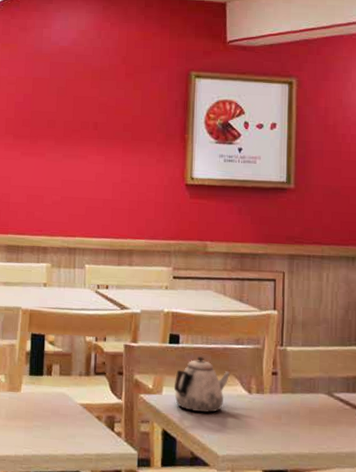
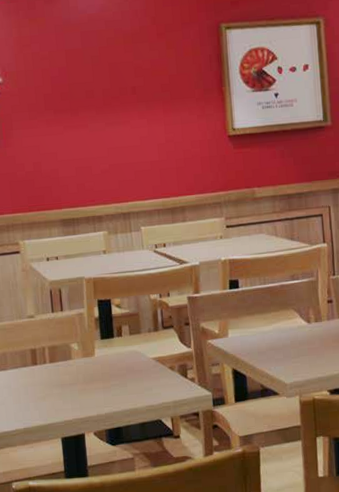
teapot: present [173,357,231,413] -> none [238,297,290,348]

